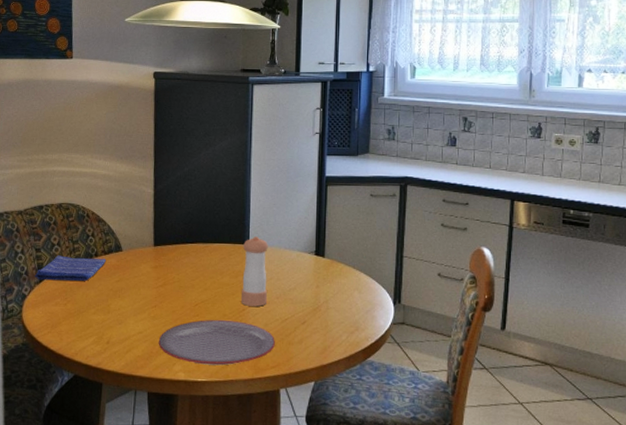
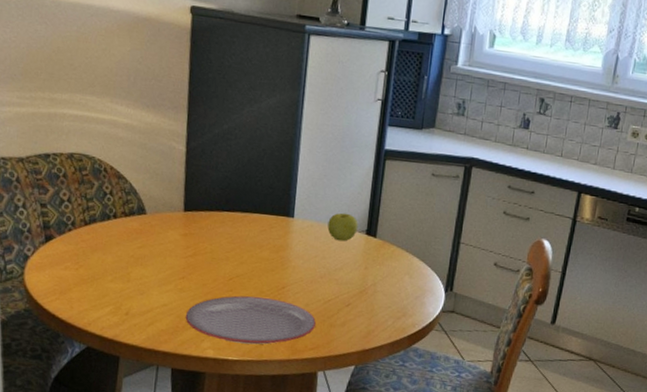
dish towel: present [34,255,107,281] -> none [39,213,127,245]
pepper shaker: present [240,236,268,307] -> none [280,209,315,285]
apple: none [280,236,307,263] -> present [327,212,358,241]

